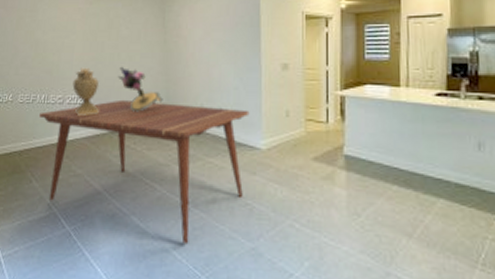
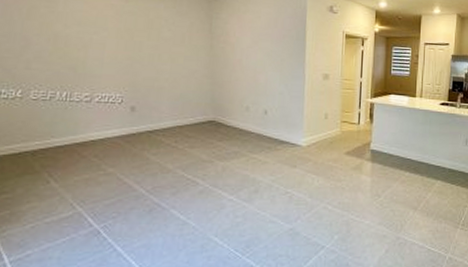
dining table: present [39,99,250,245] -> none [59,99,293,231]
decorative urn: present [72,67,100,117] -> none [102,66,137,116]
bouquet: present [117,66,163,112] -> none [157,67,208,112]

